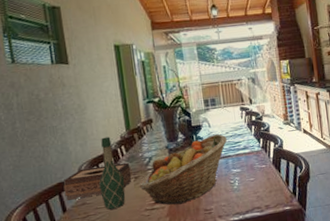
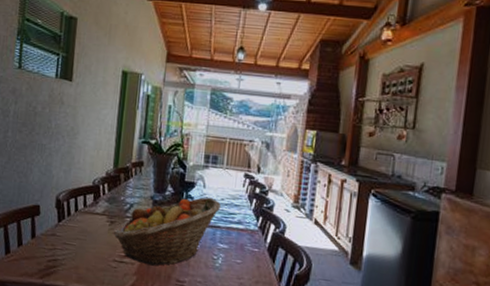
tissue box: present [63,162,132,201] -> none [37,196,109,231]
wine bottle: present [98,137,125,210] -> none [72,169,100,250]

